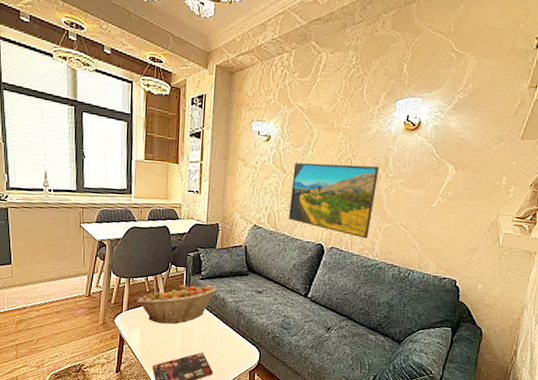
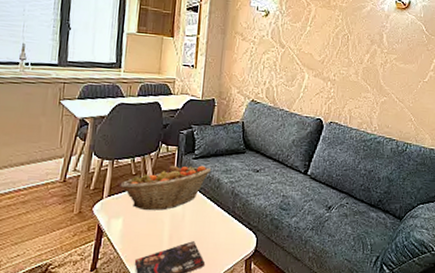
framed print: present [289,162,379,239] -> none [287,38,374,113]

